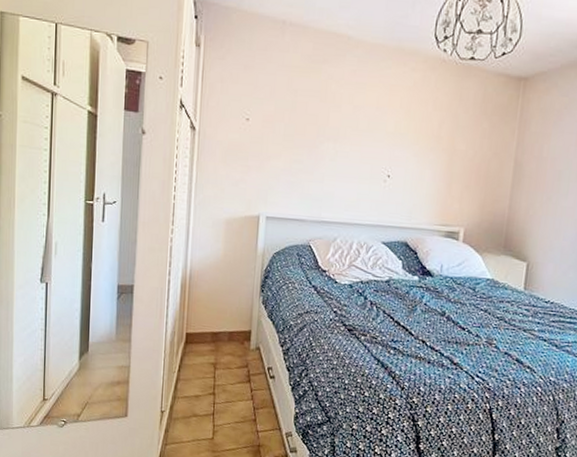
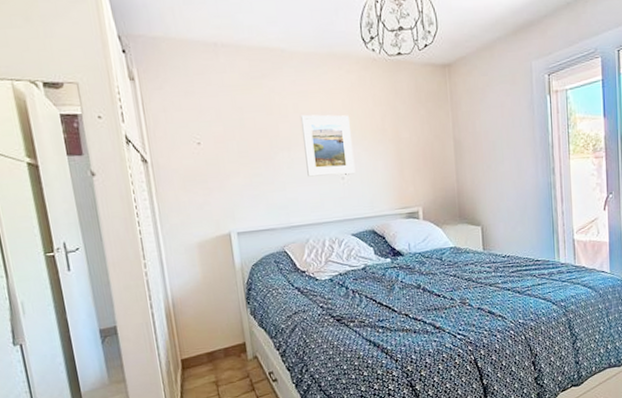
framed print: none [349,107,404,179] -> present [300,114,356,177]

